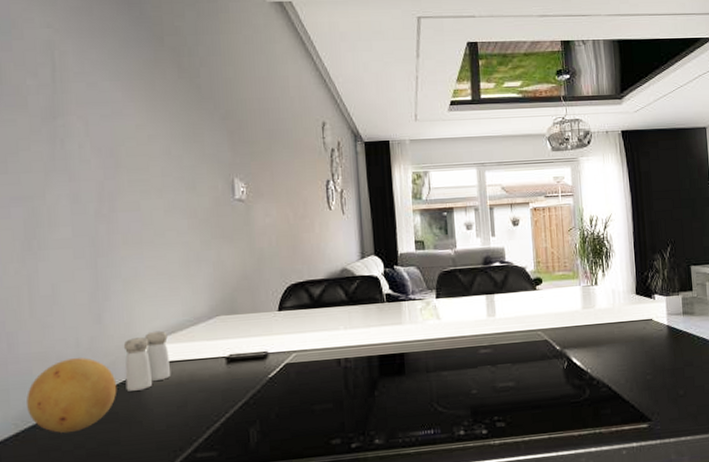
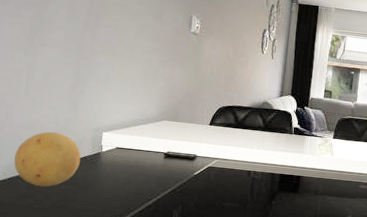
salt and pepper shaker: present [123,330,171,391] -> none [87,123,124,166]

